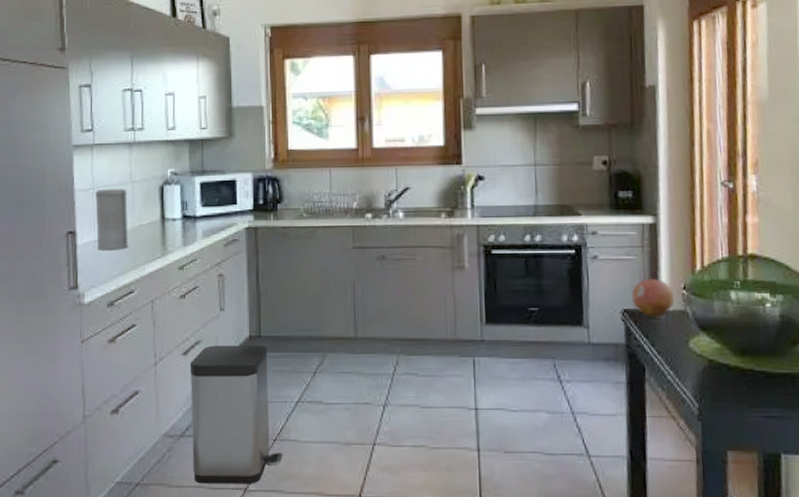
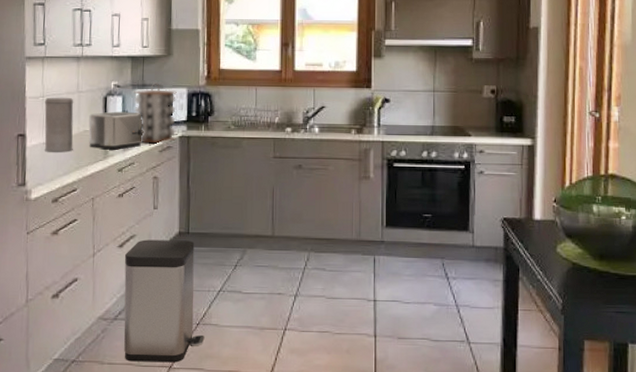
toaster: none [144,202,206,246] -> present [88,111,144,150]
spice rack: none [193,167,242,237] -> present [134,81,177,144]
fruit: present [631,278,675,318] -> none [510,192,547,226]

